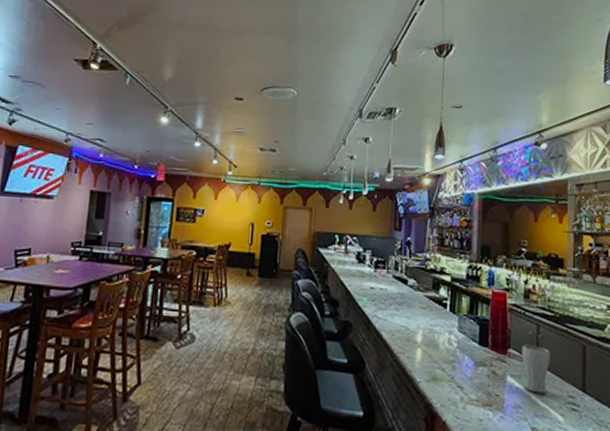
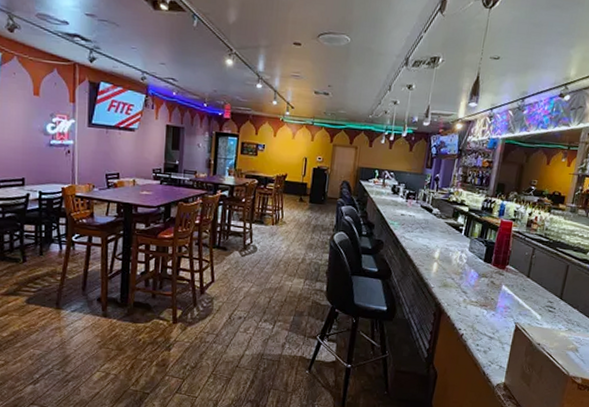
drinking glass: present [522,345,550,394] -> none [514,262,540,299]

